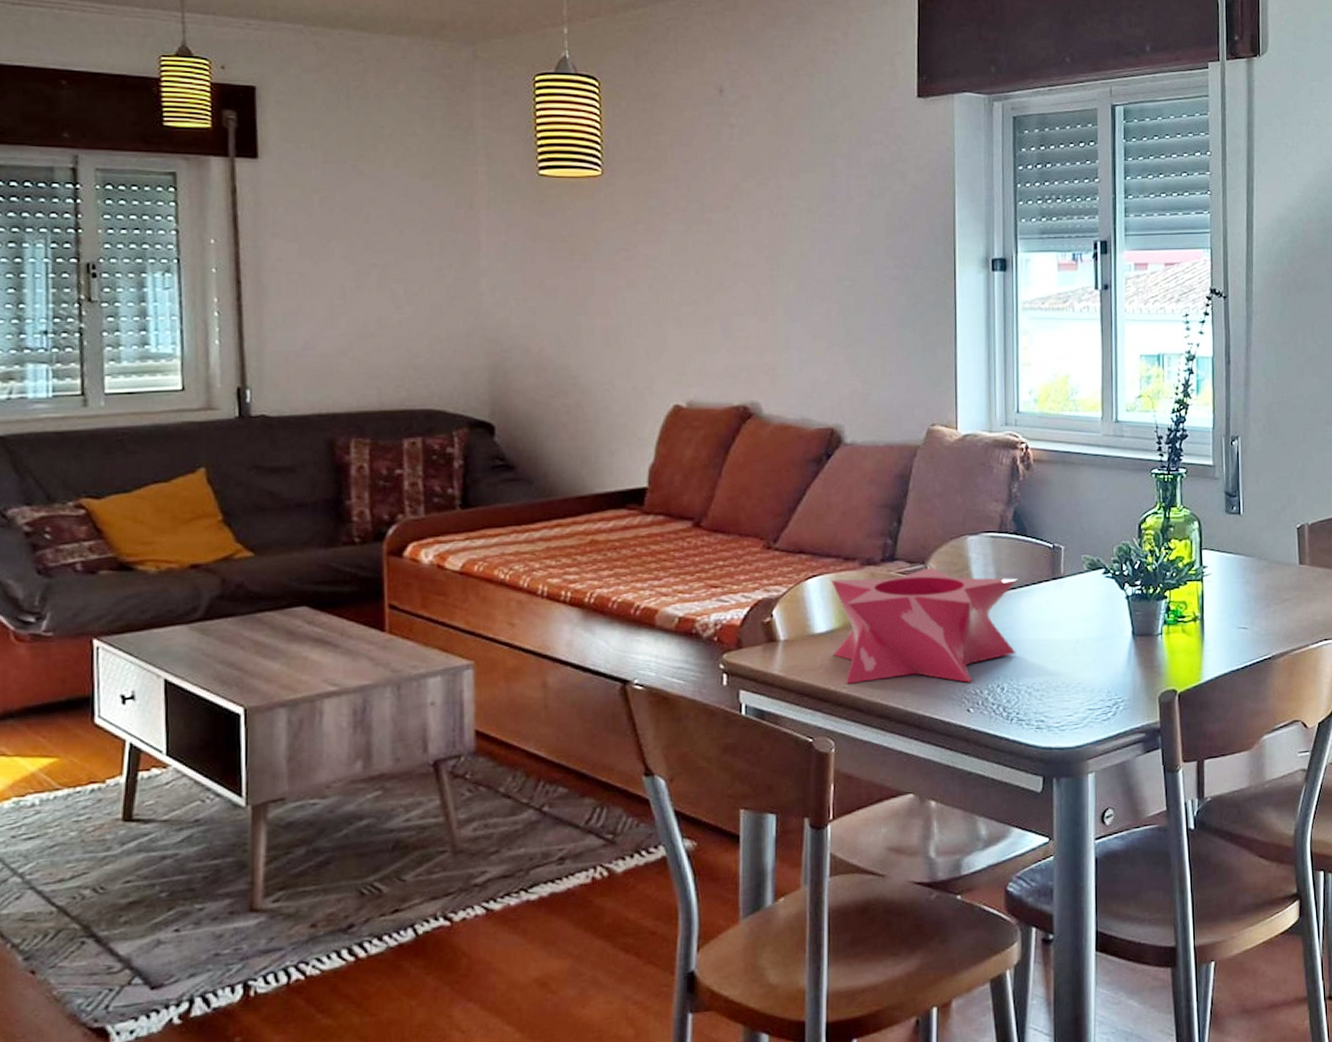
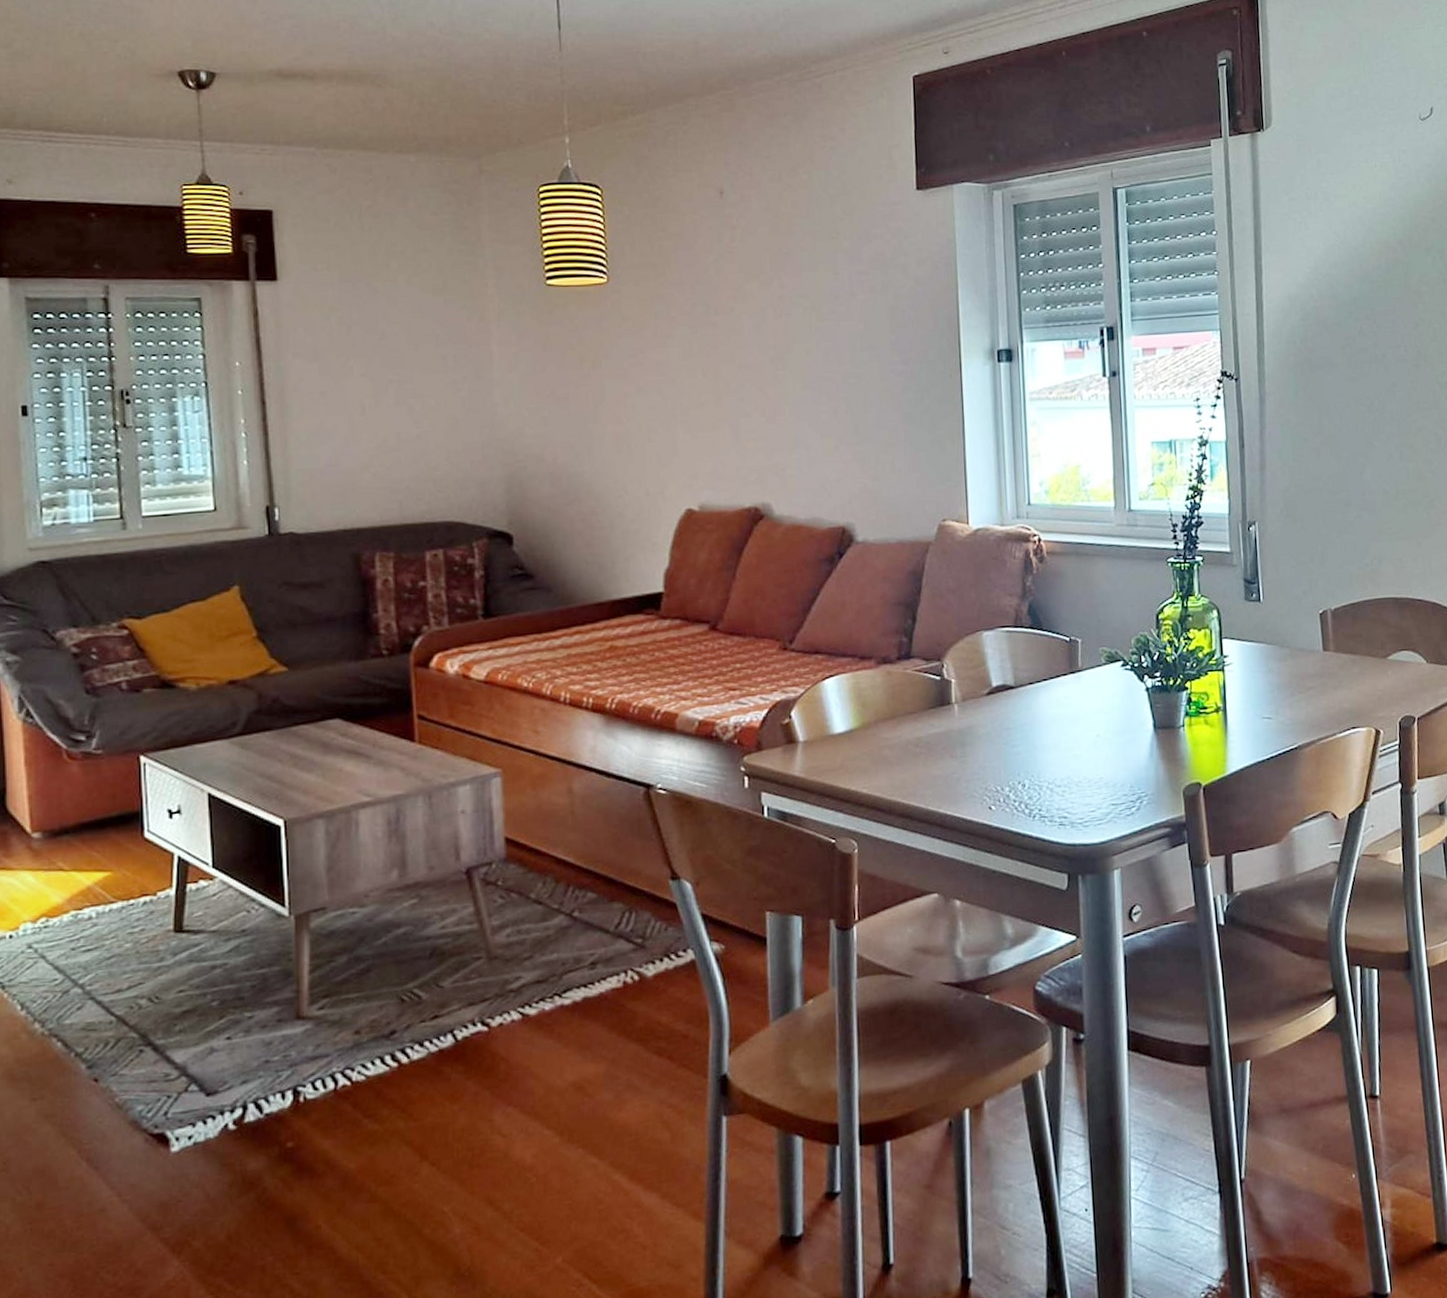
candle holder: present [831,567,1017,684] -> none [848,664,1036,784]

